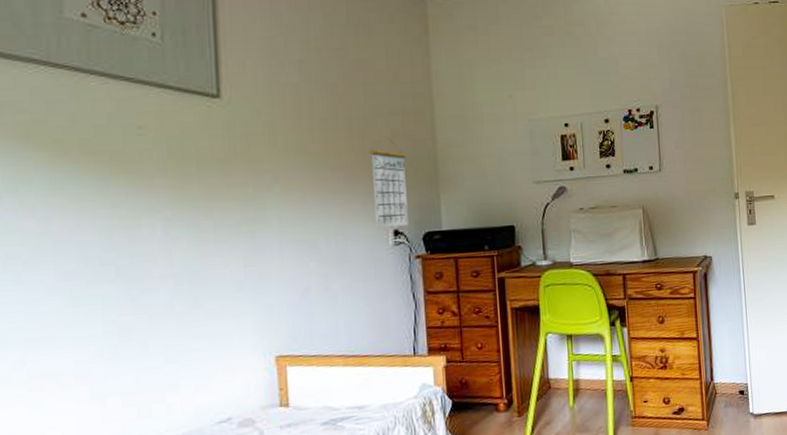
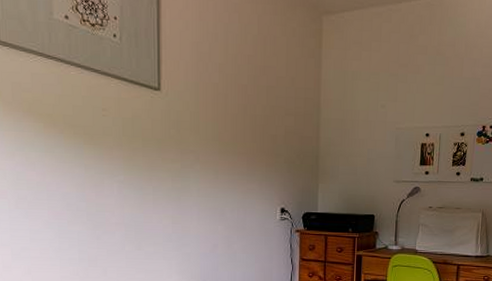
calendar: present [369,139,409,228] -> none [267,135,295,206]

